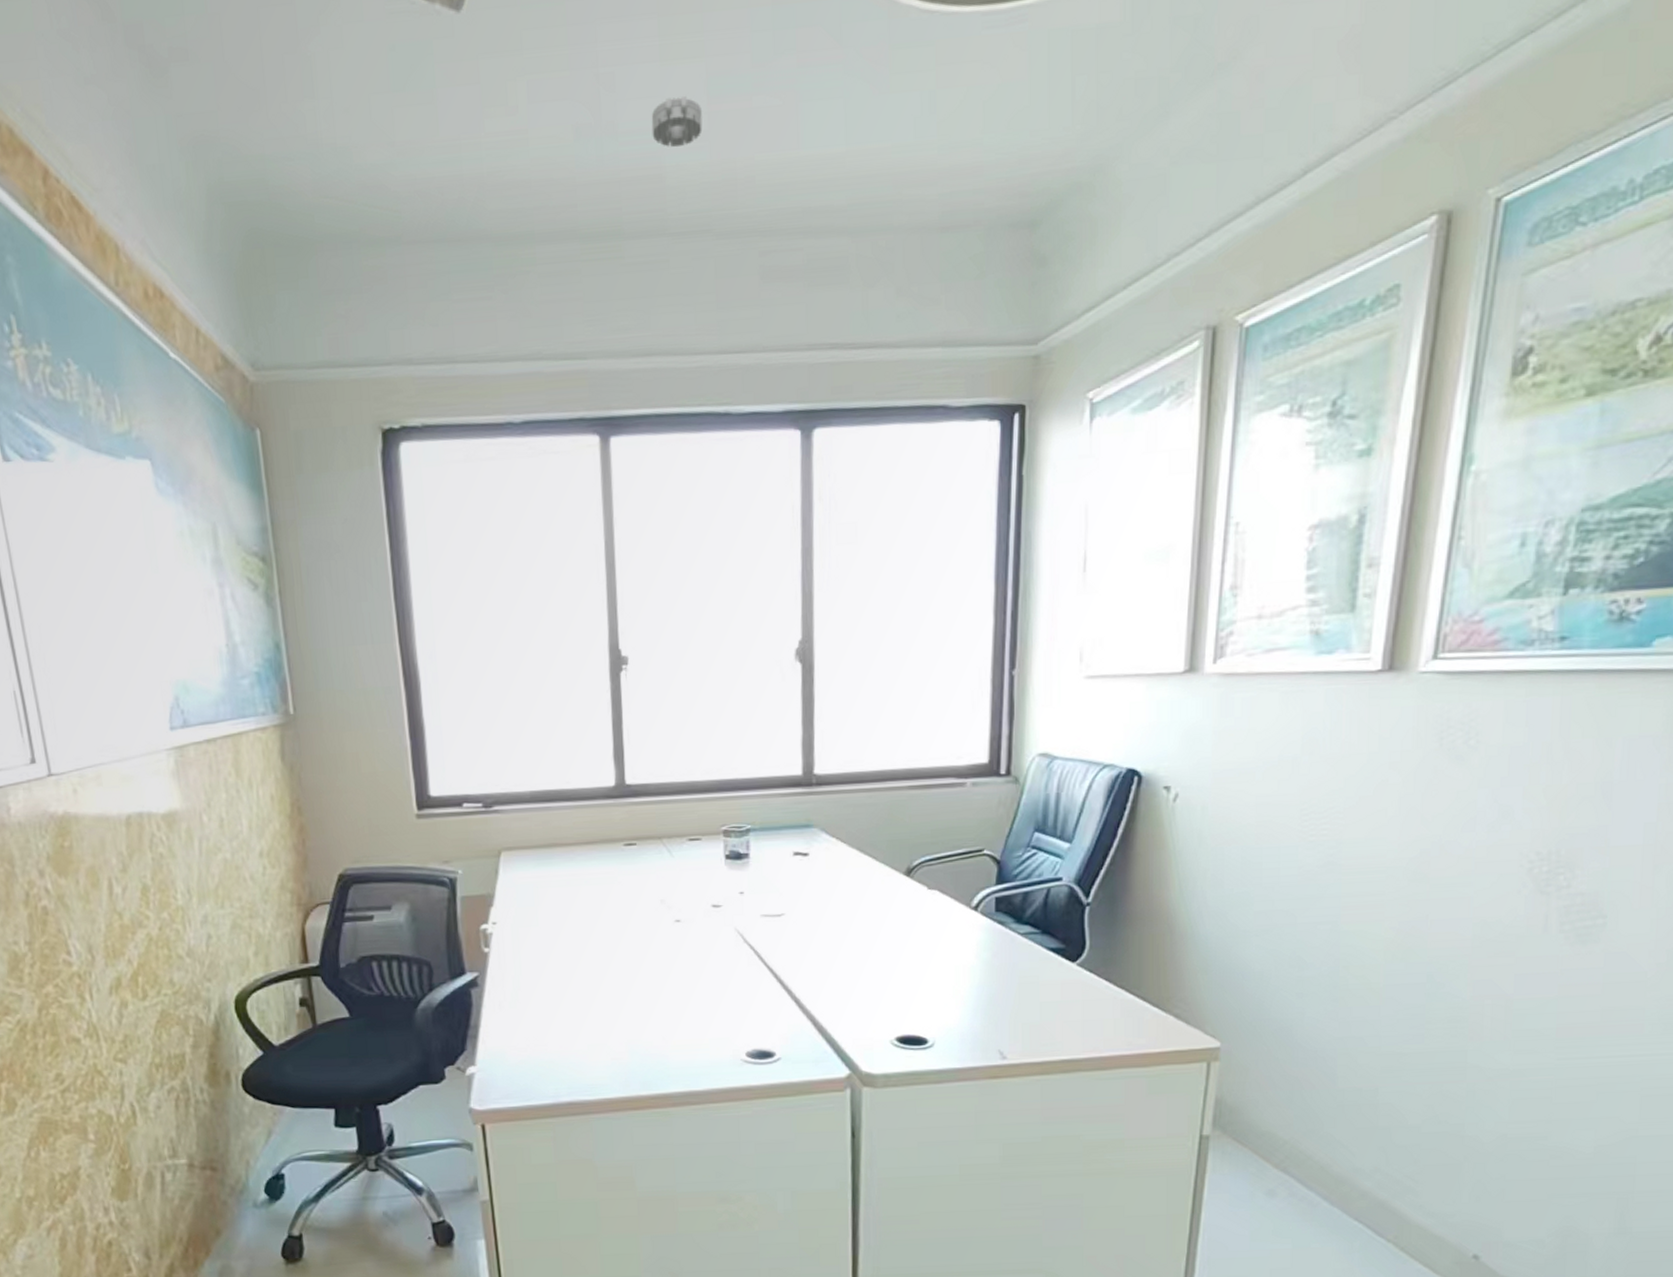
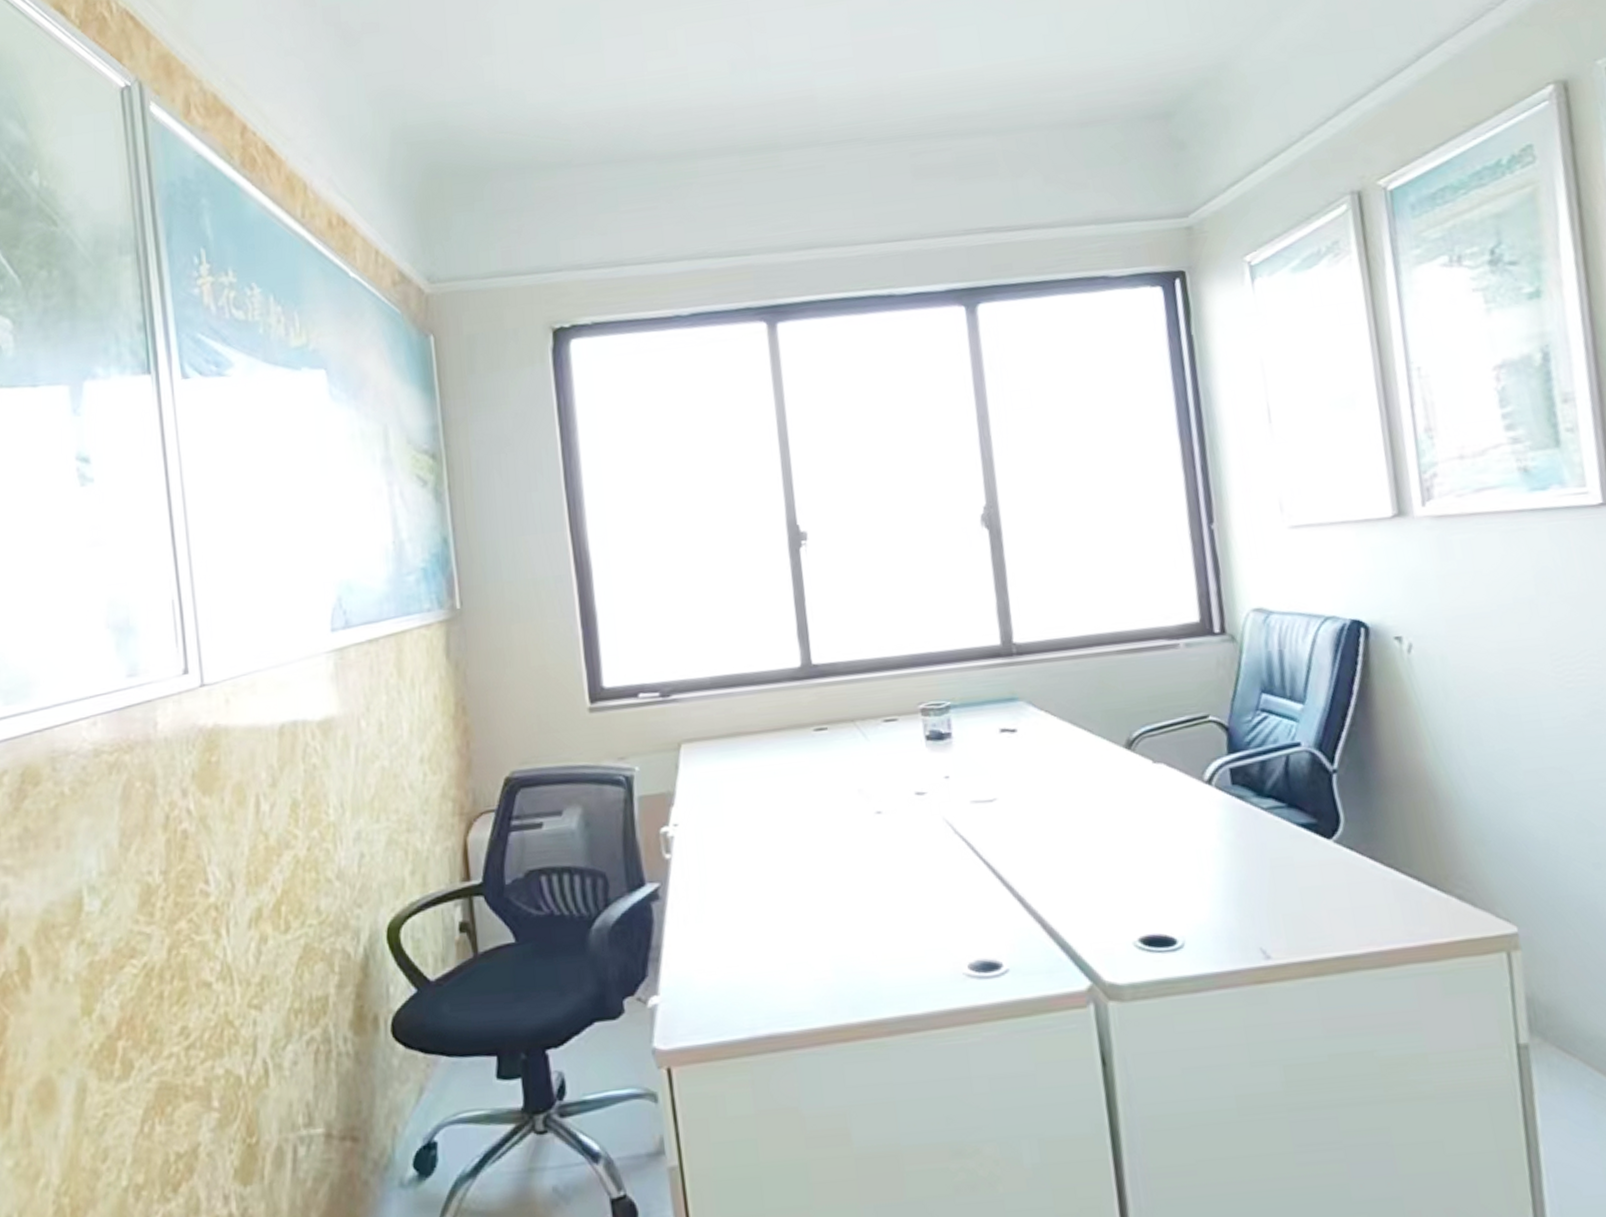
smoke detector: present [651,96,703,148] -> none [800,32,848,73]

